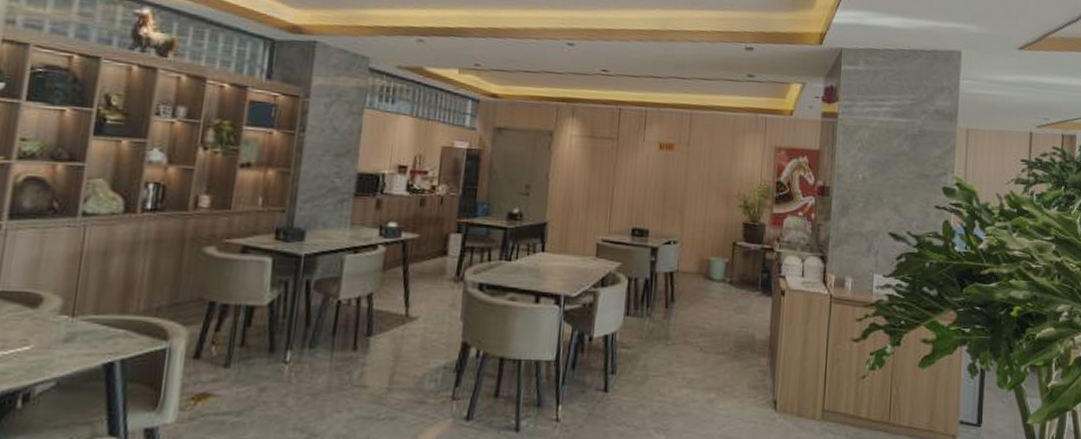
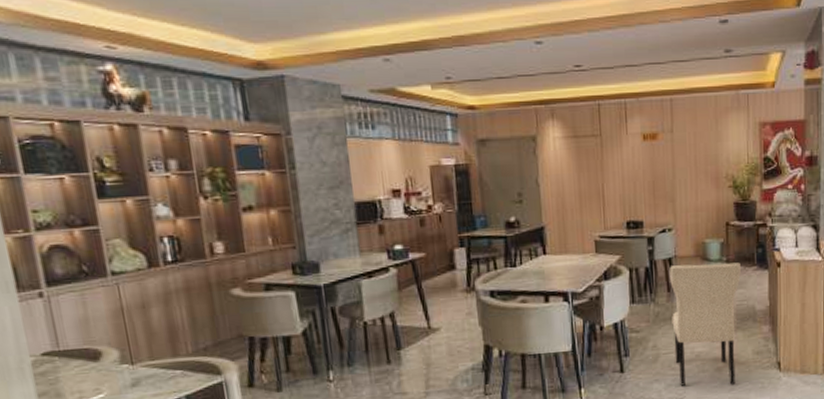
chair: none [664,280,744,421] -> present [669,262,741,386]

